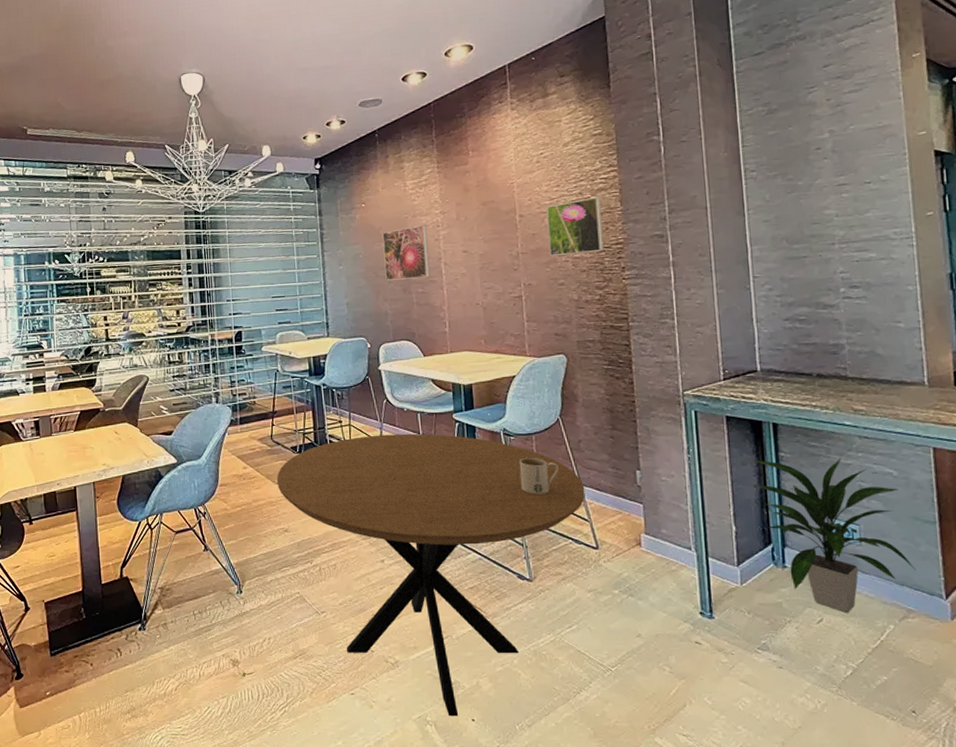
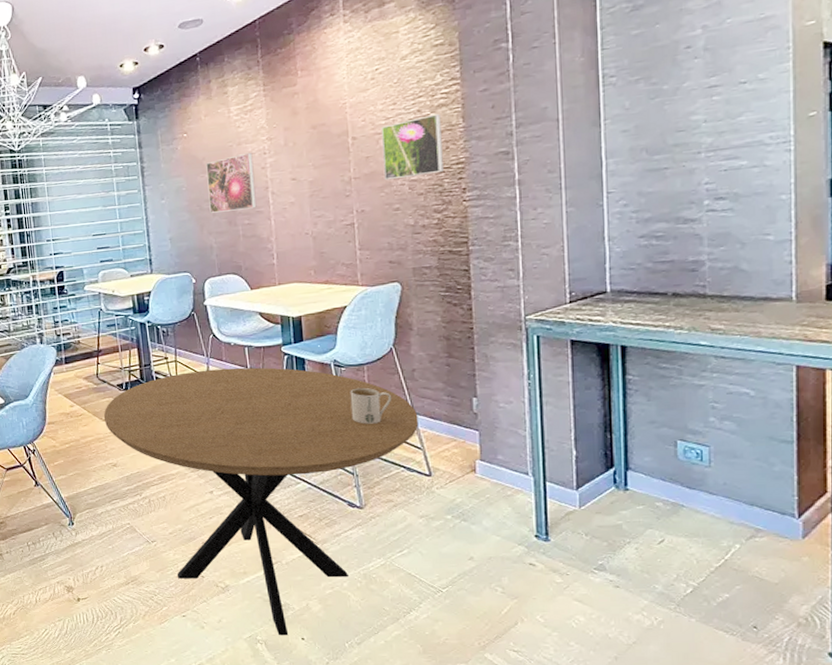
indoor plant: present [750,458,916,613] -> none [593,379,768,533]

